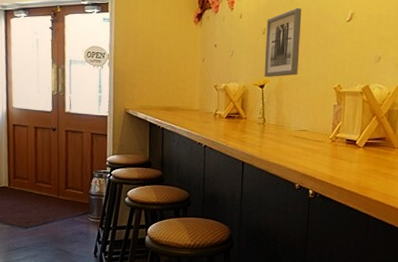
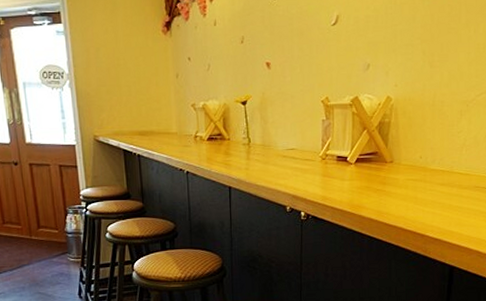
wall art: present [264,7,302,77] -> none [244,10,283,92]

